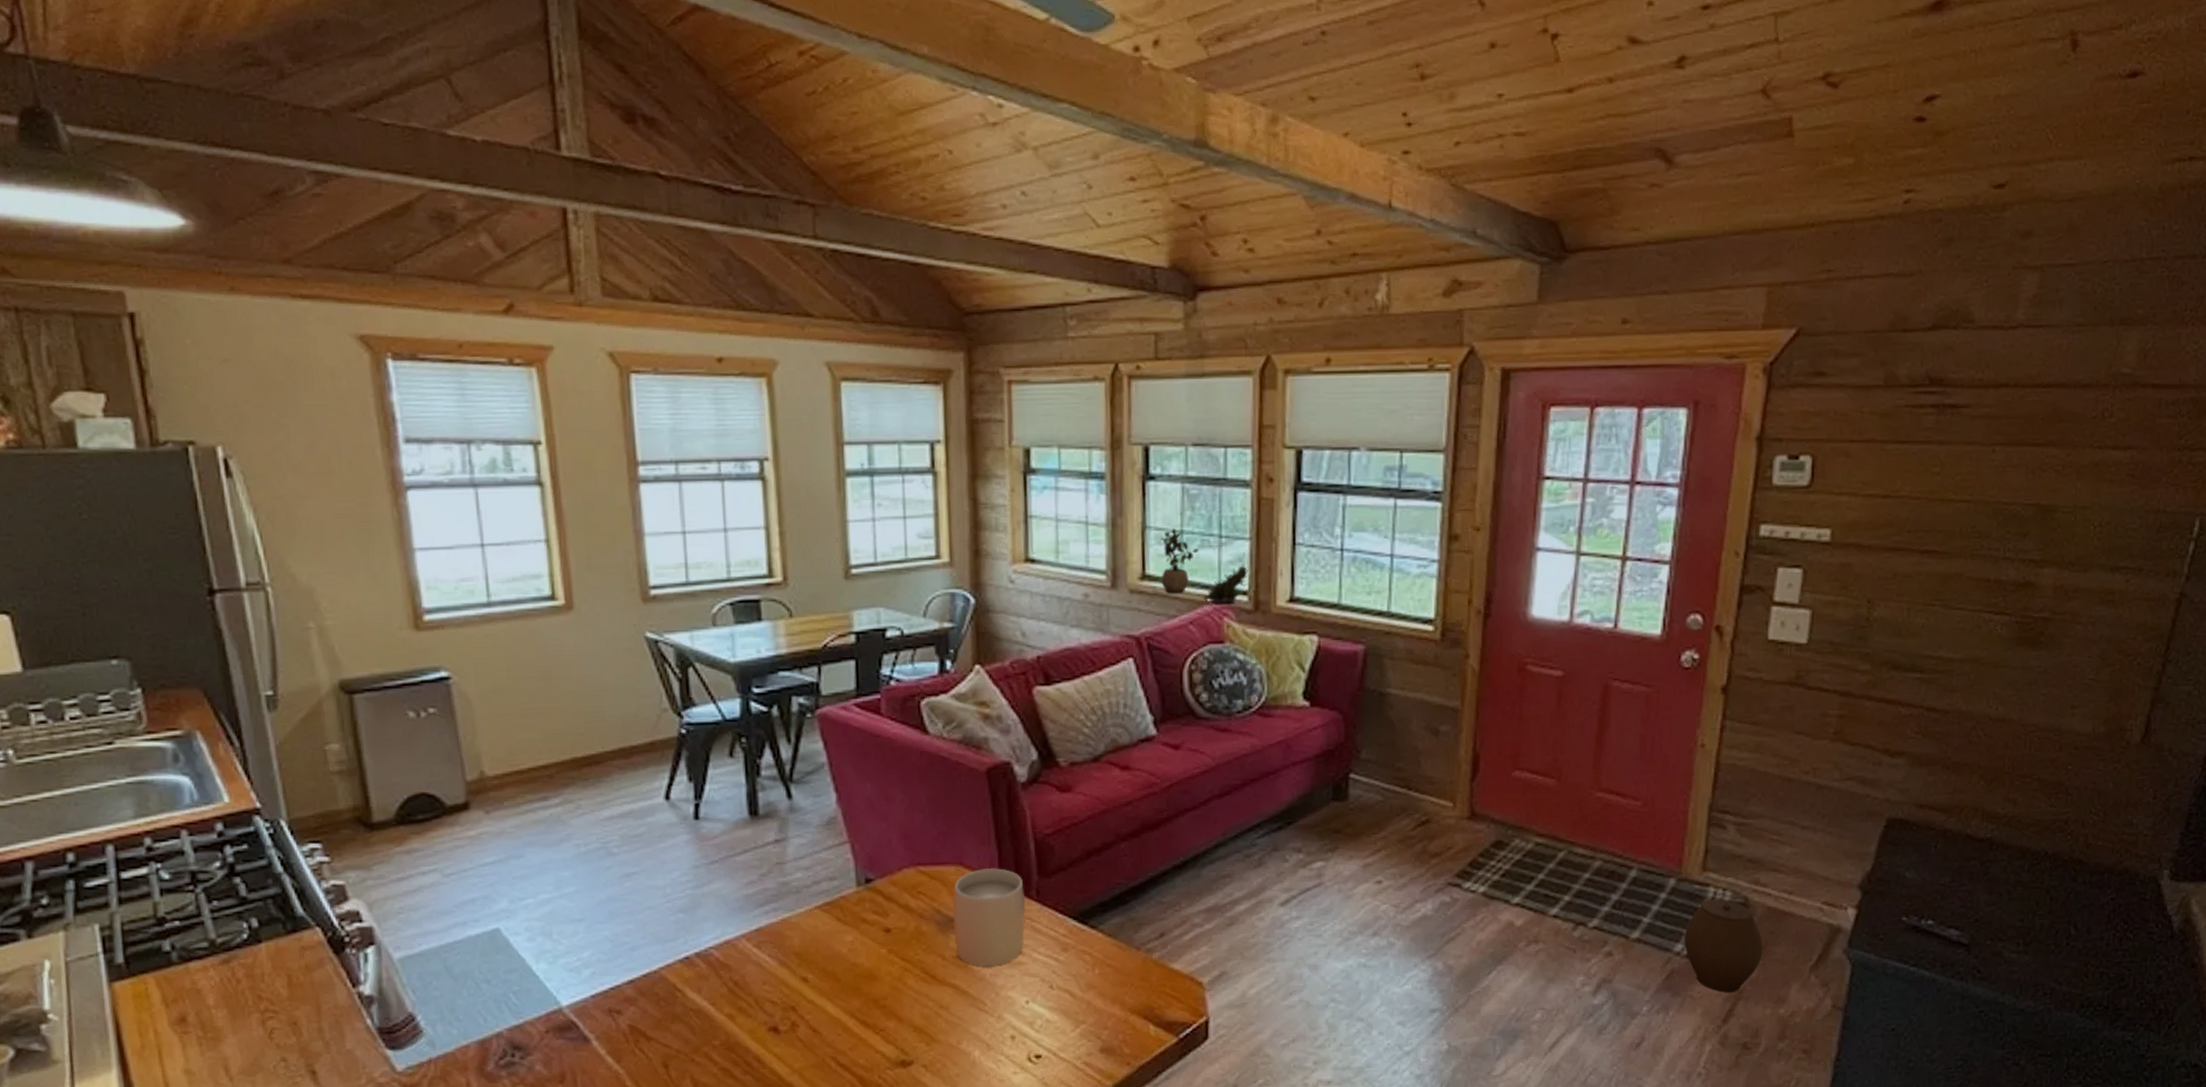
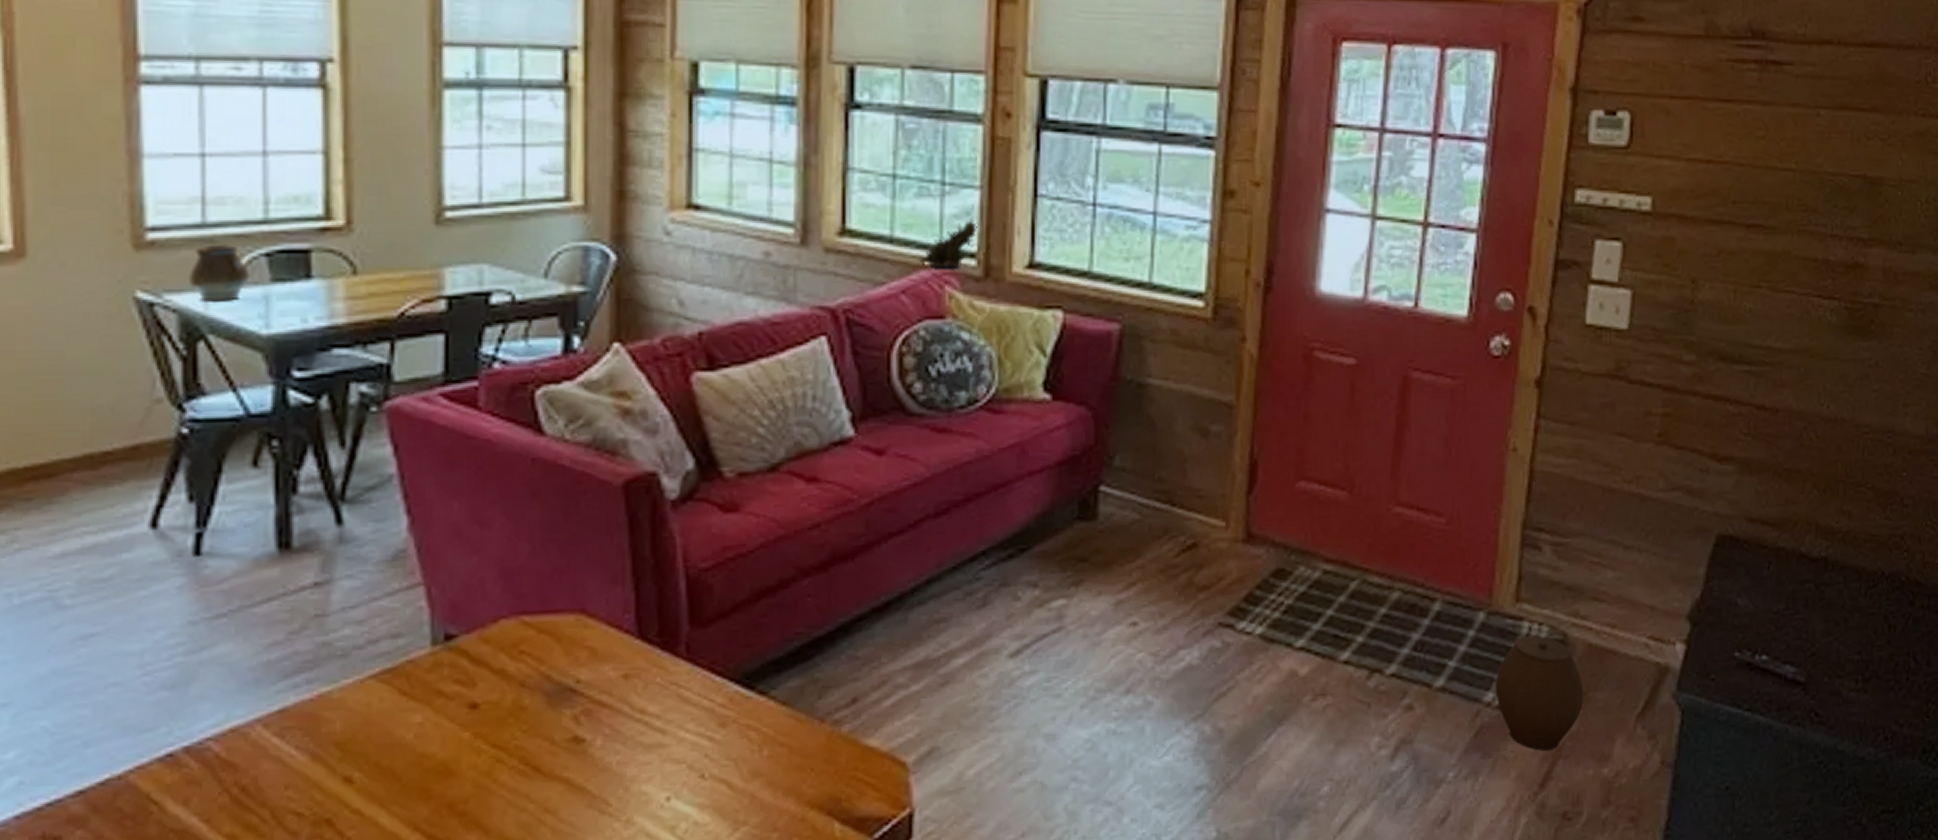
vase: none [680,596,721,639] -> present [189,242,251,302]
mug: present [952,868,1025,966] -> none [568,616,670,752]
potted plant: present [1161,528,1199,595] -> none [865,171,916,256]

